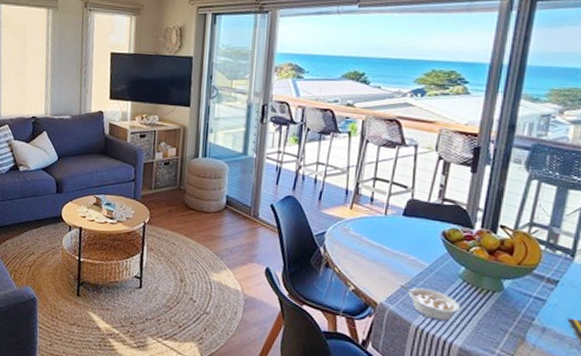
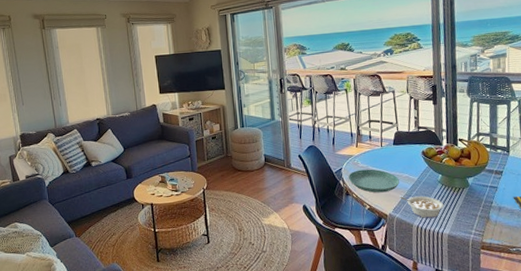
saucer: none [332,238,402,275] -> present [348,169,399,193]

